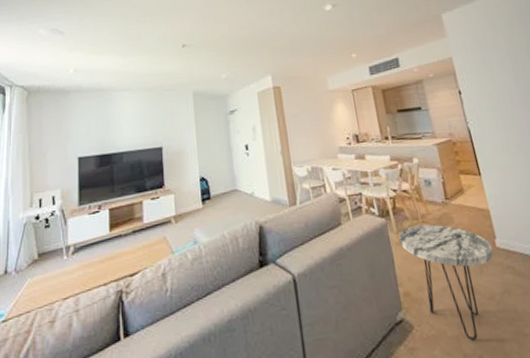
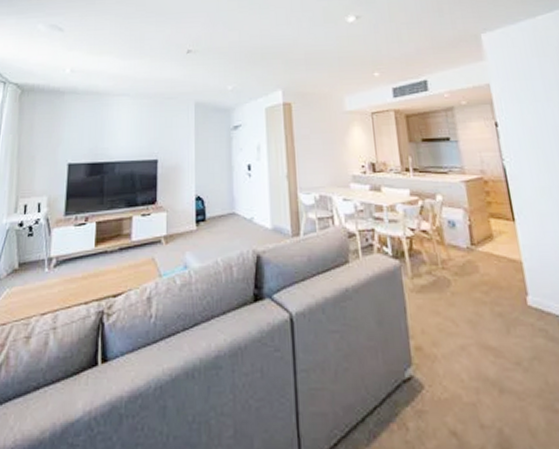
side table: present [399,224,494,340] -> none [414,272,524,409]

